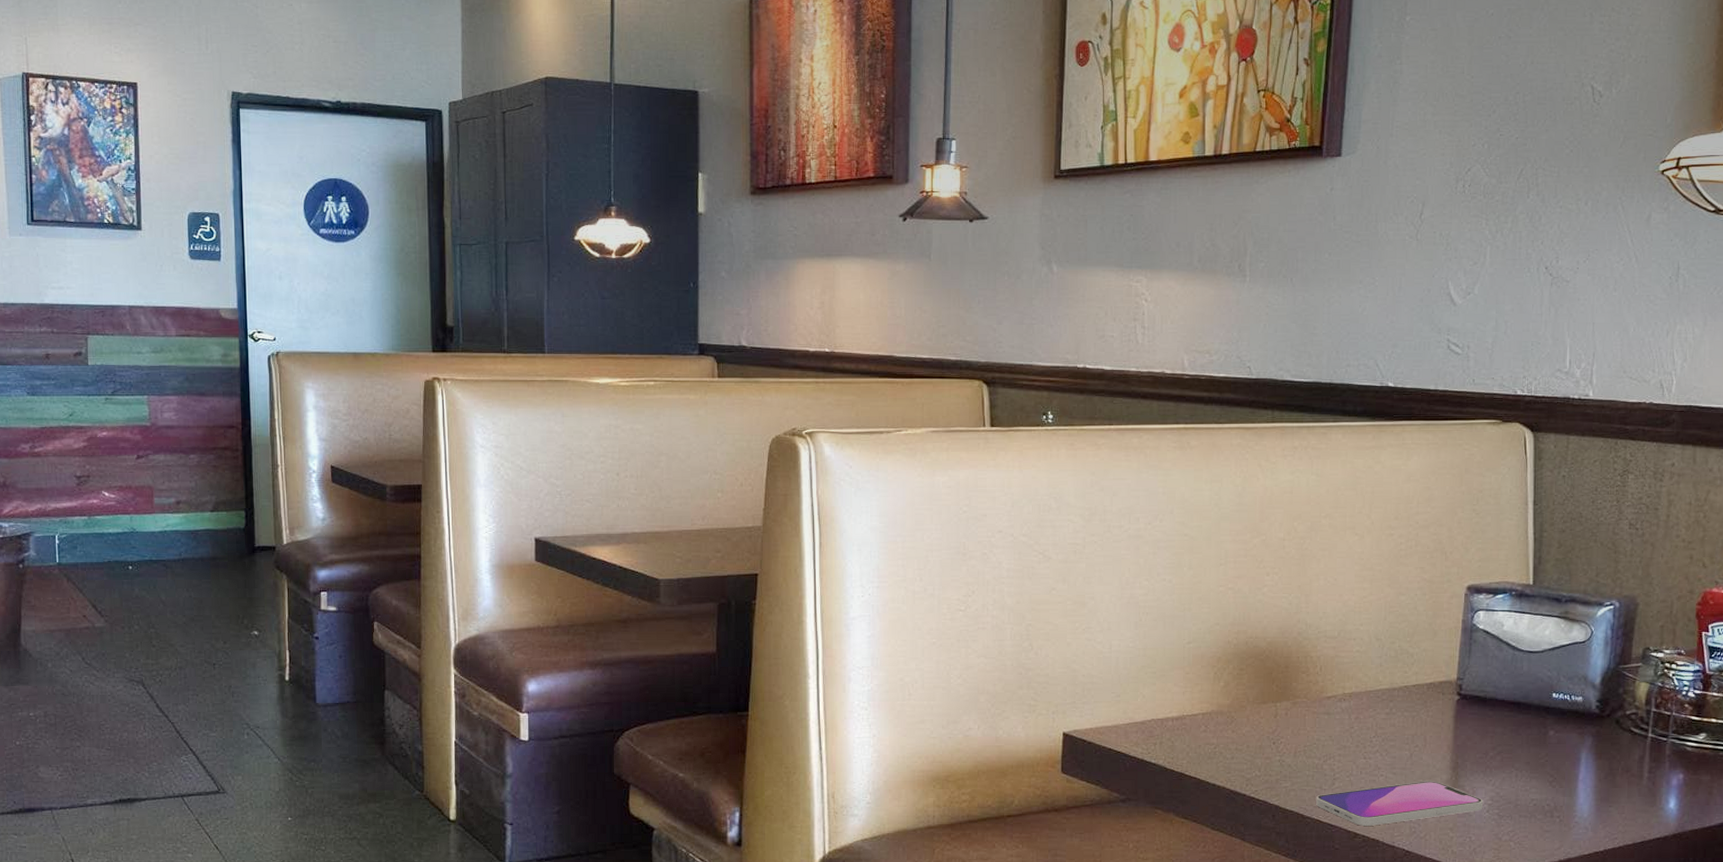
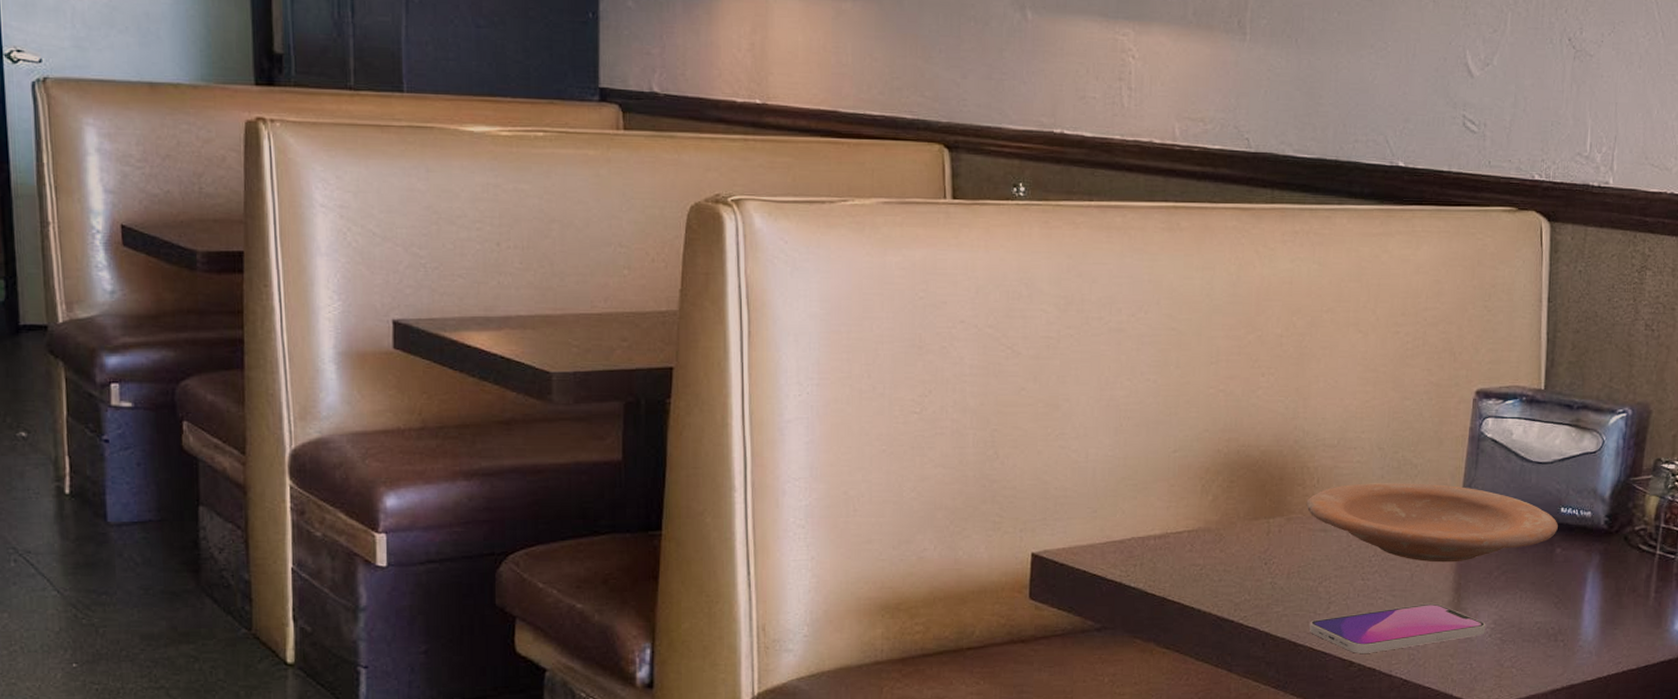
plate: none [1310,671,1550,743] -> present [1306,483,1558,563]

